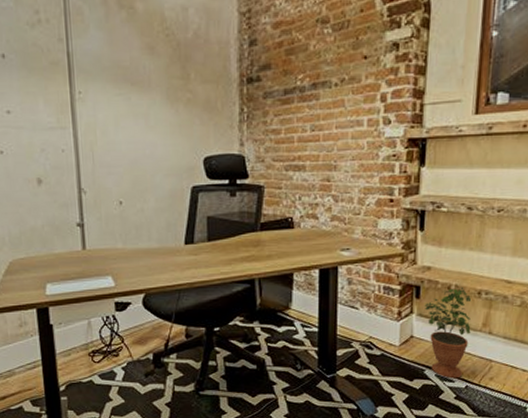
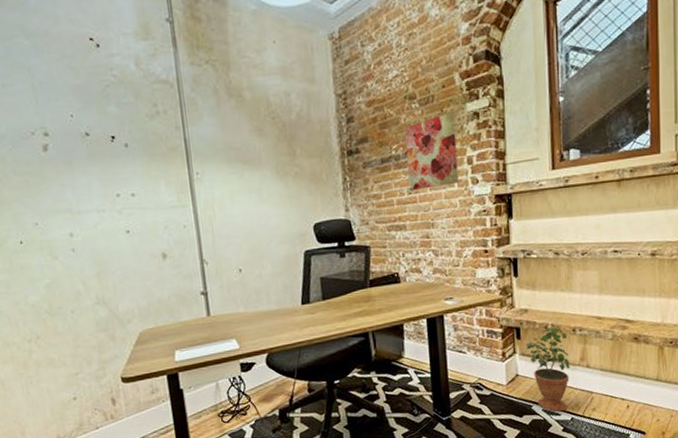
wall art: none [313,41,372,128] -> present [405,112,459,192]

